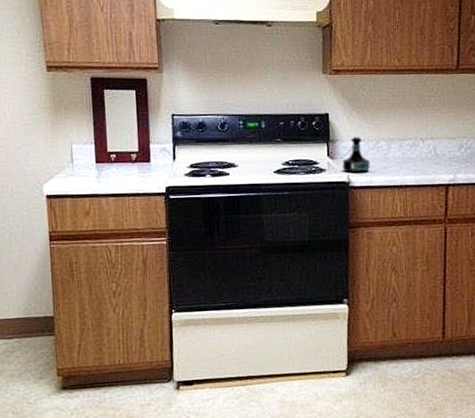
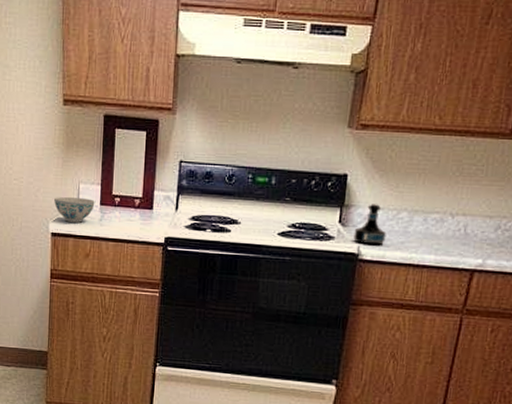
bowl: none [46,157,90,183] -> present [54,196,95,223]

